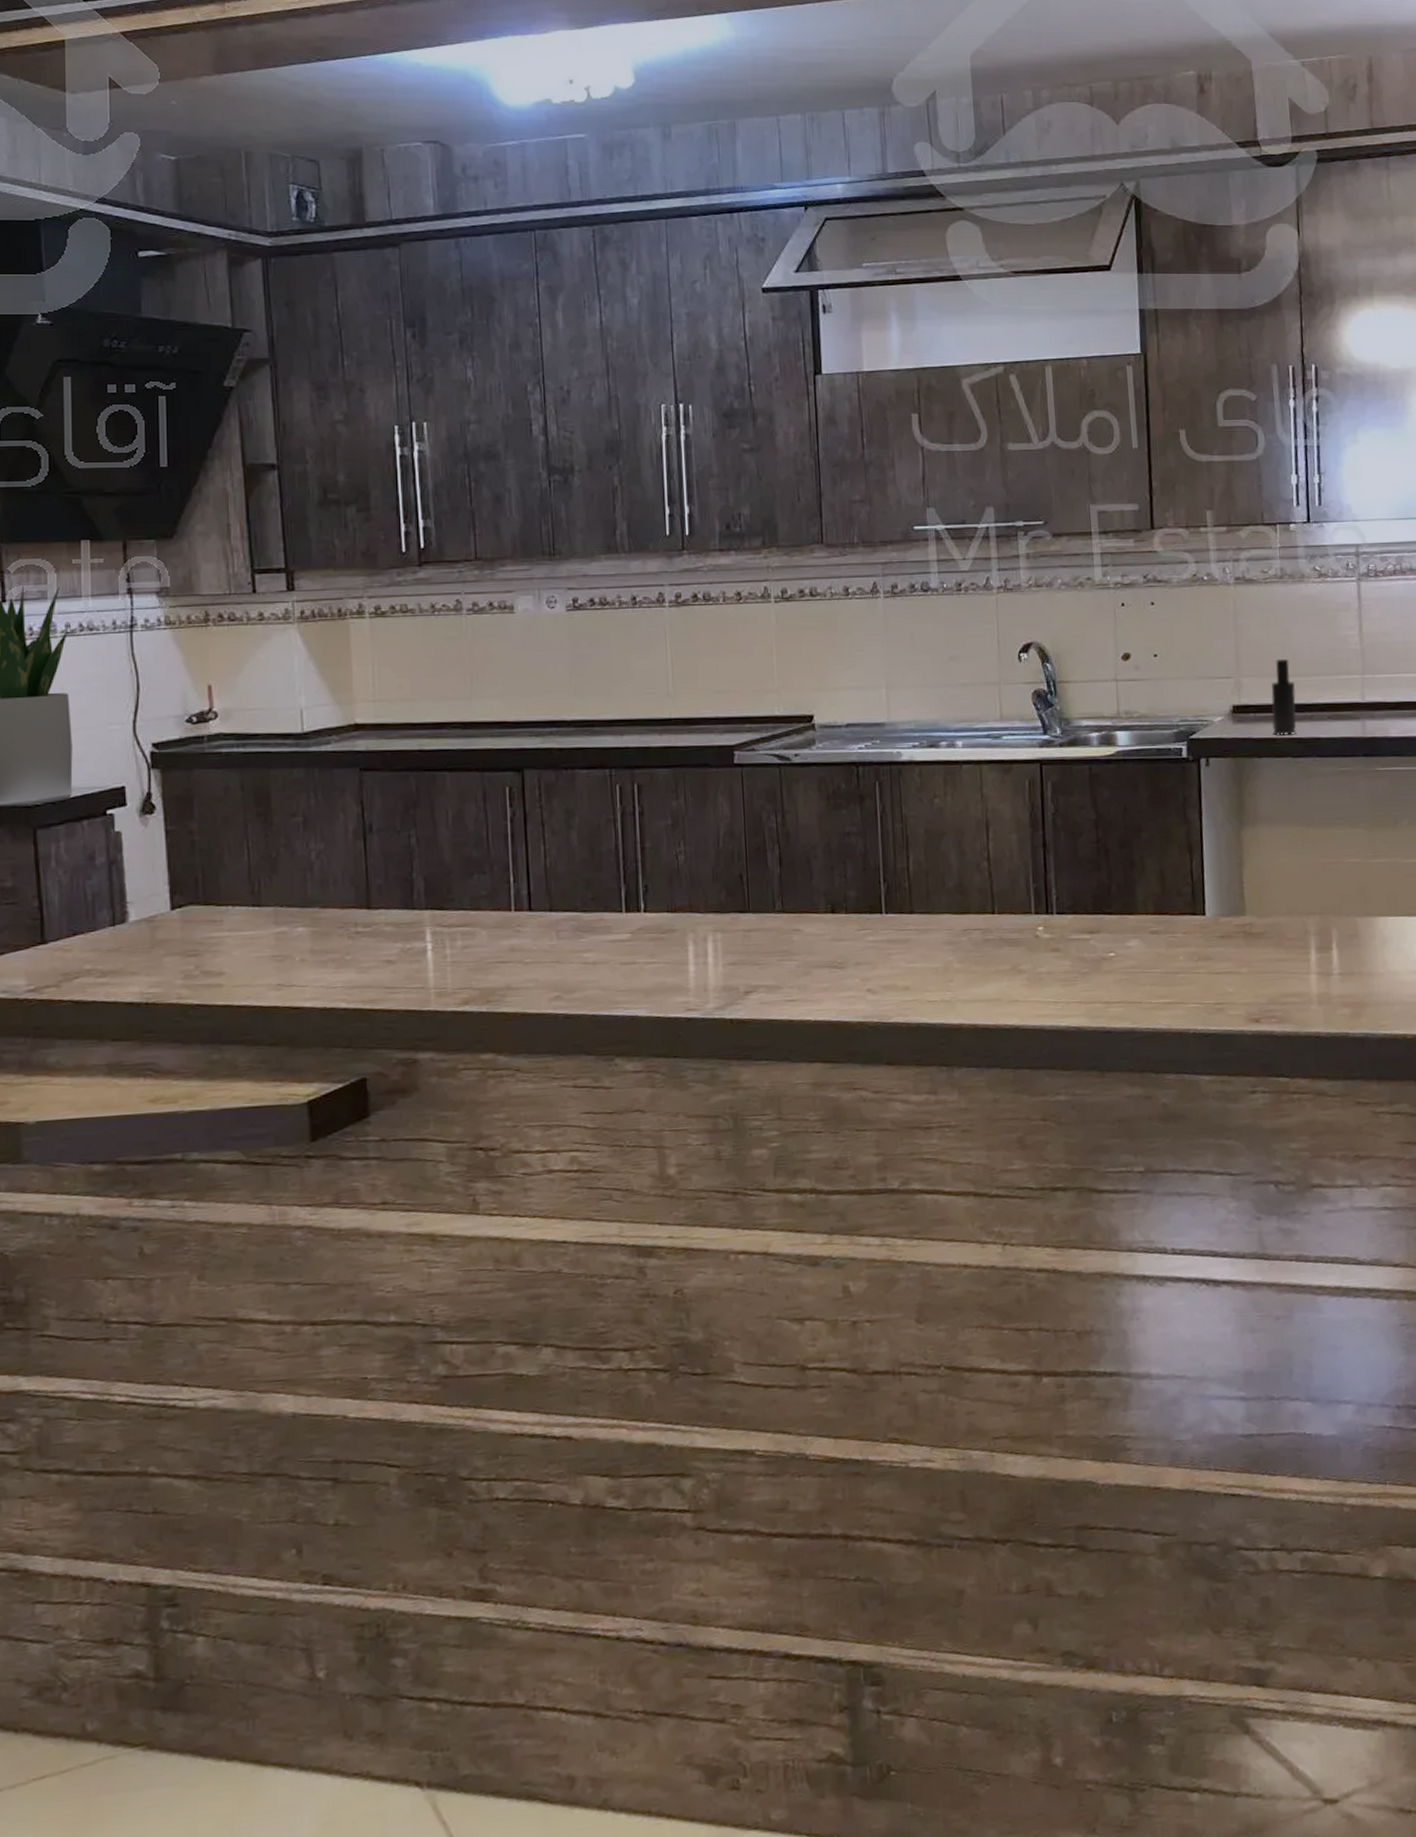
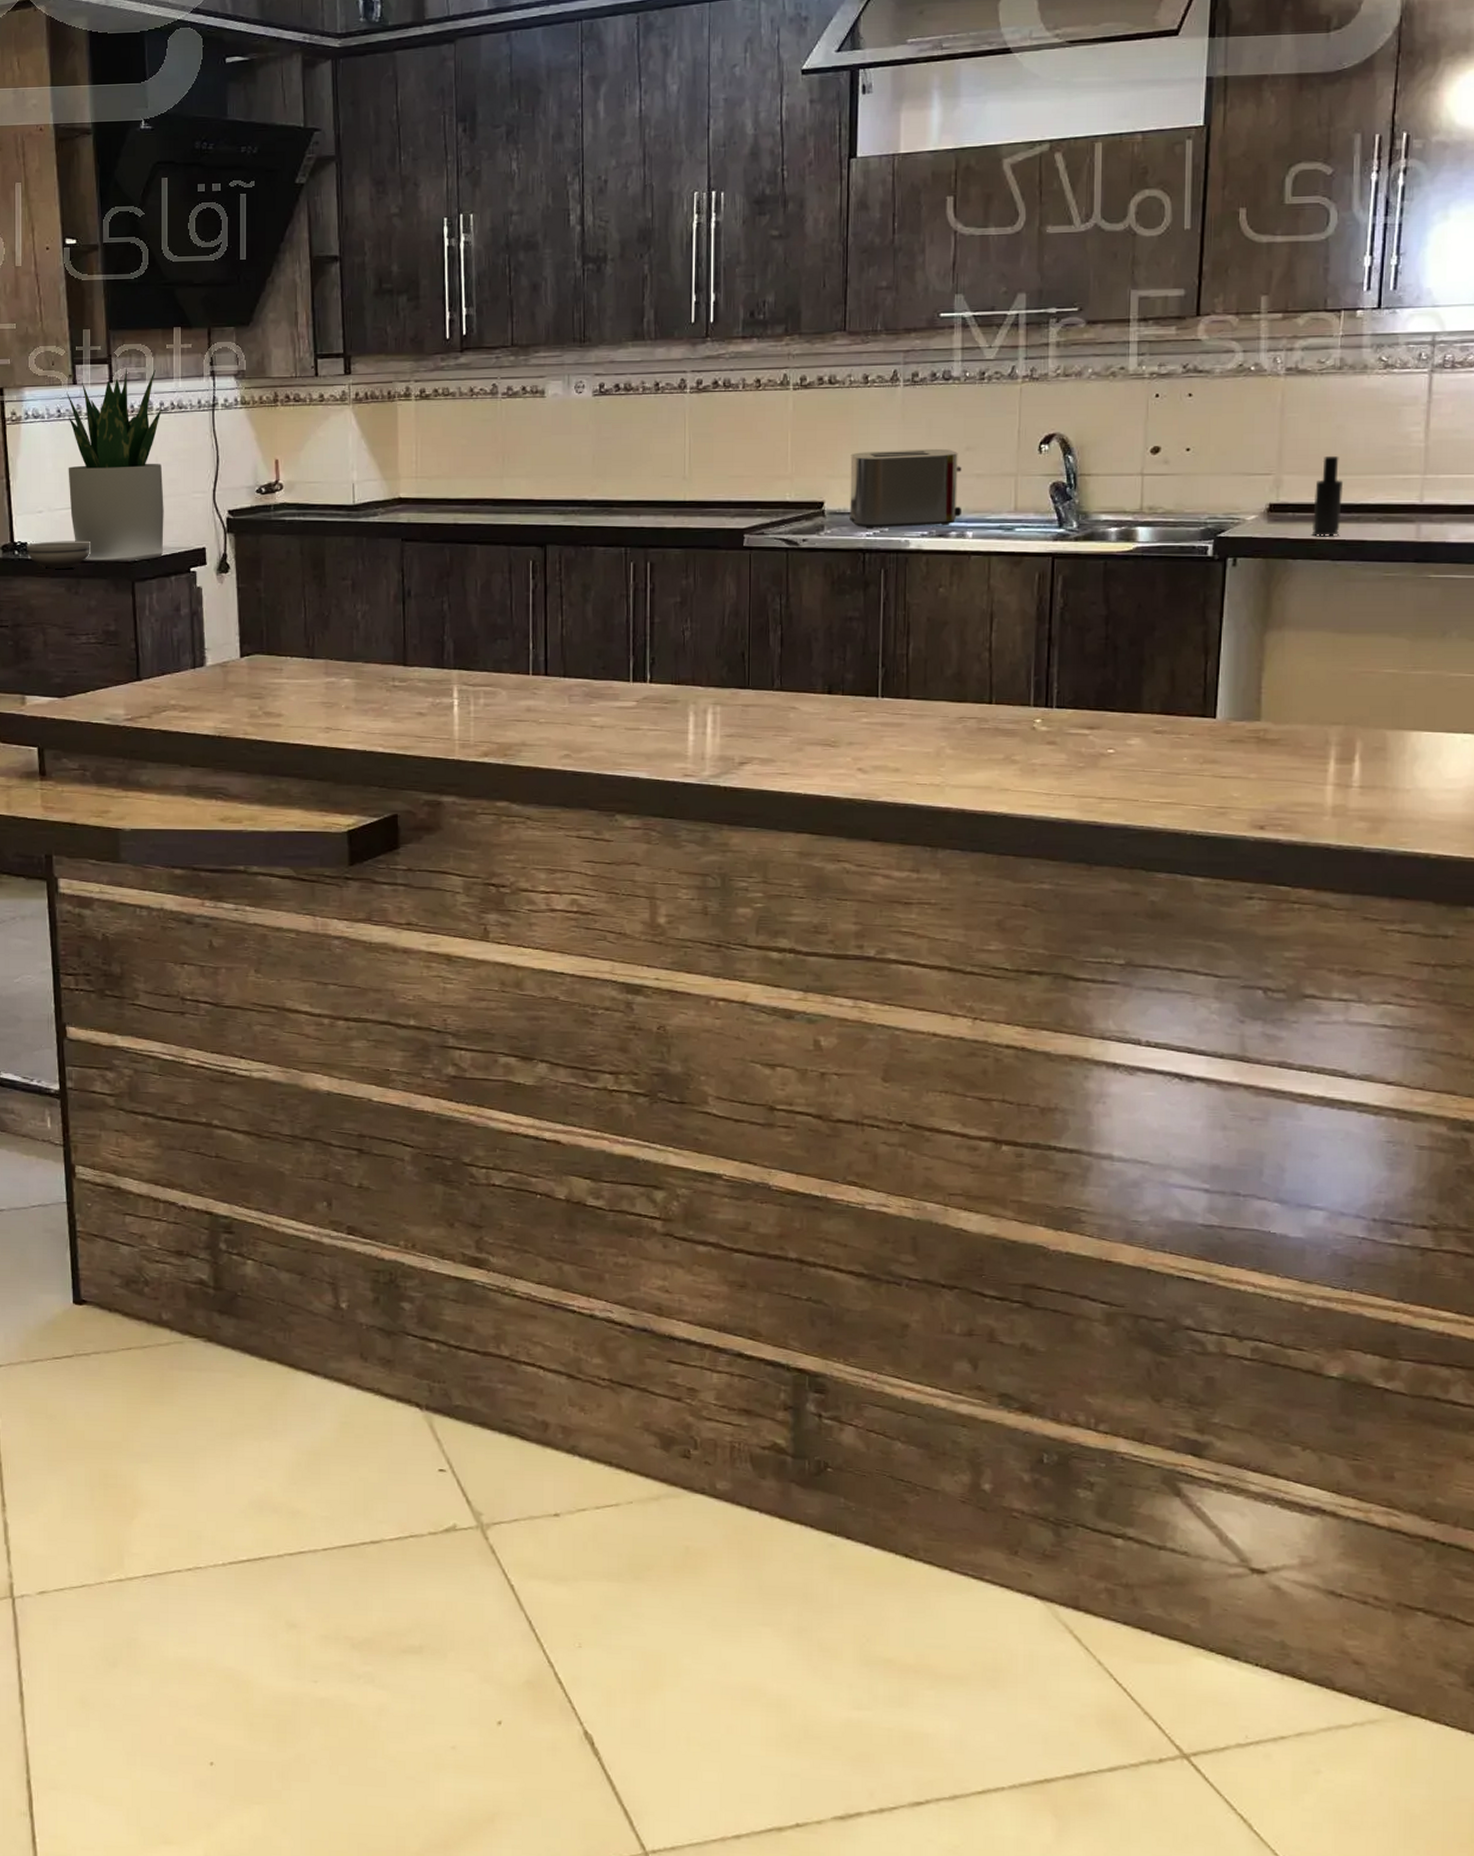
toaster: none [837,659,950,741] -> present [850,448,962,529]

